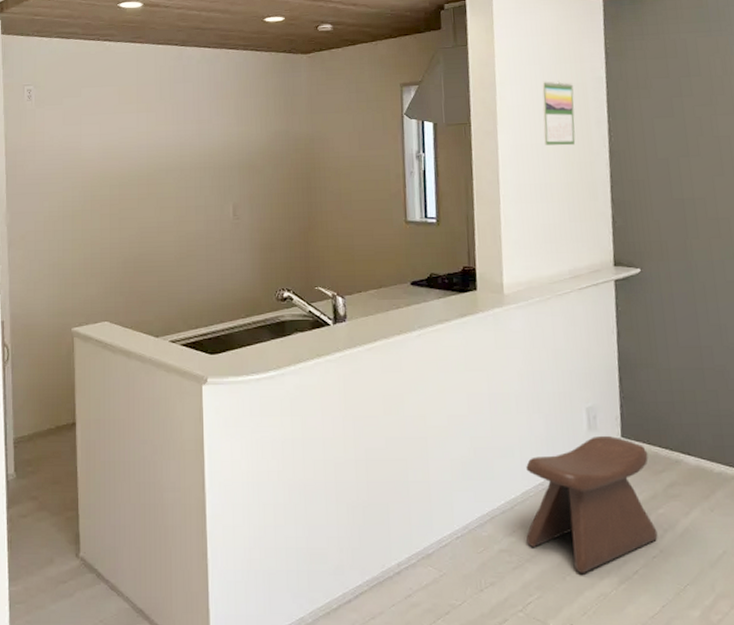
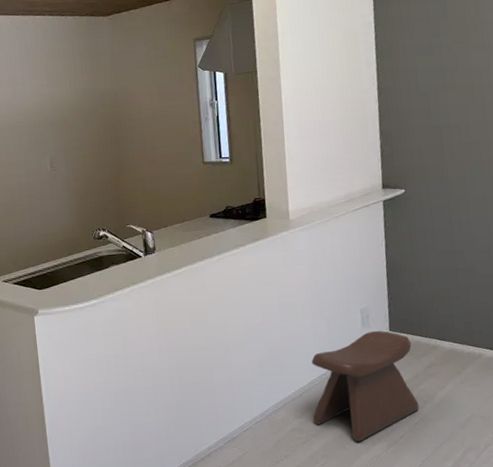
calendar: present [542,80,576,146] -> none [318,27,349,87]

